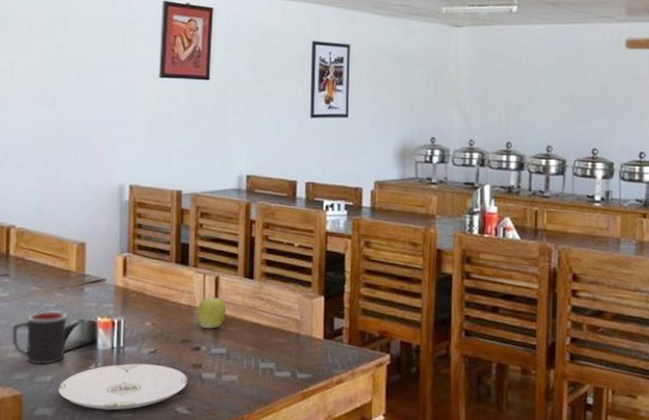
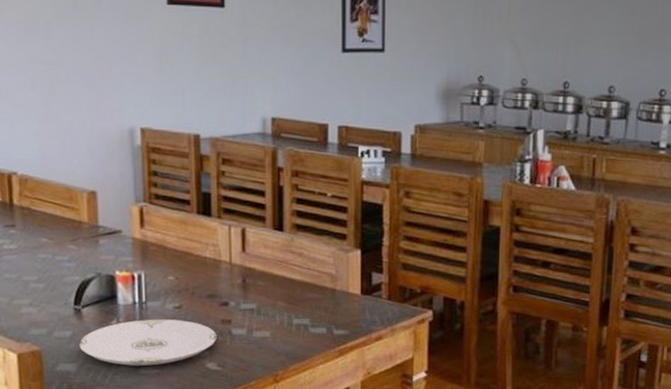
mug: present [12,311,67,365] -> none [25,264,84,320]
apple: present [197,294,227,329] -> none [223,247,255,284]

